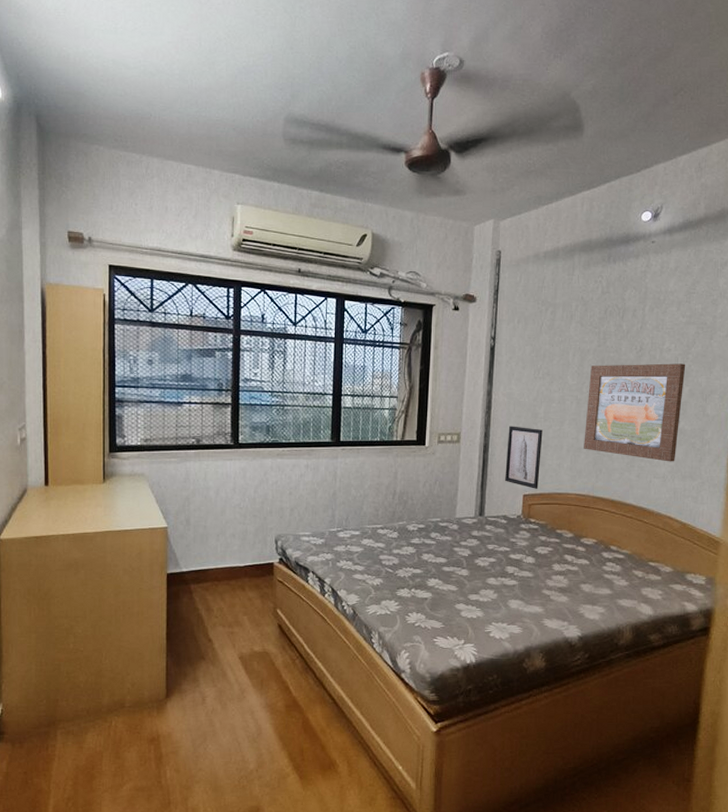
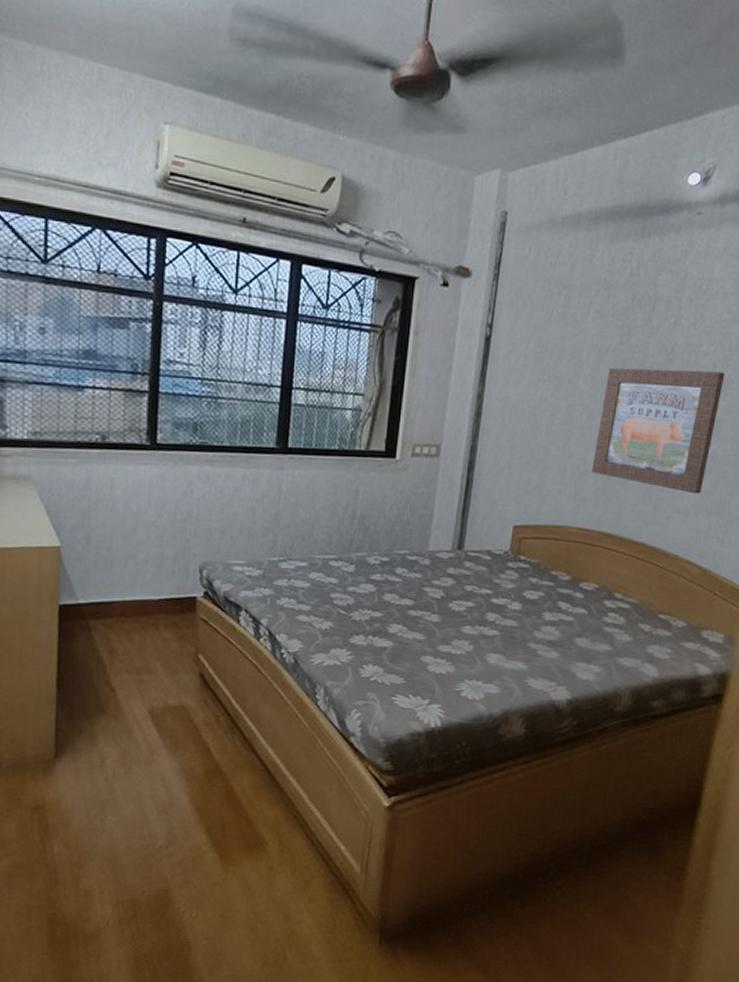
wall art: present [505,426,543,489] -> none [492,439,543,520]

